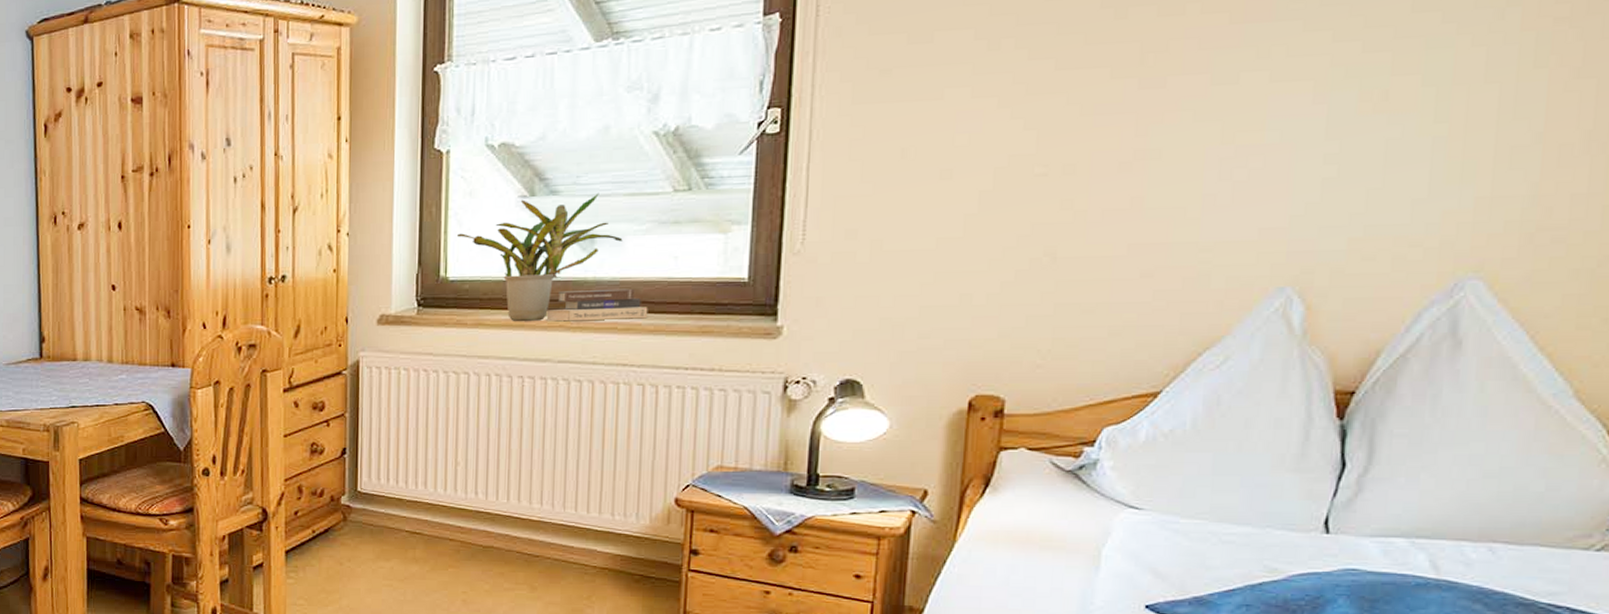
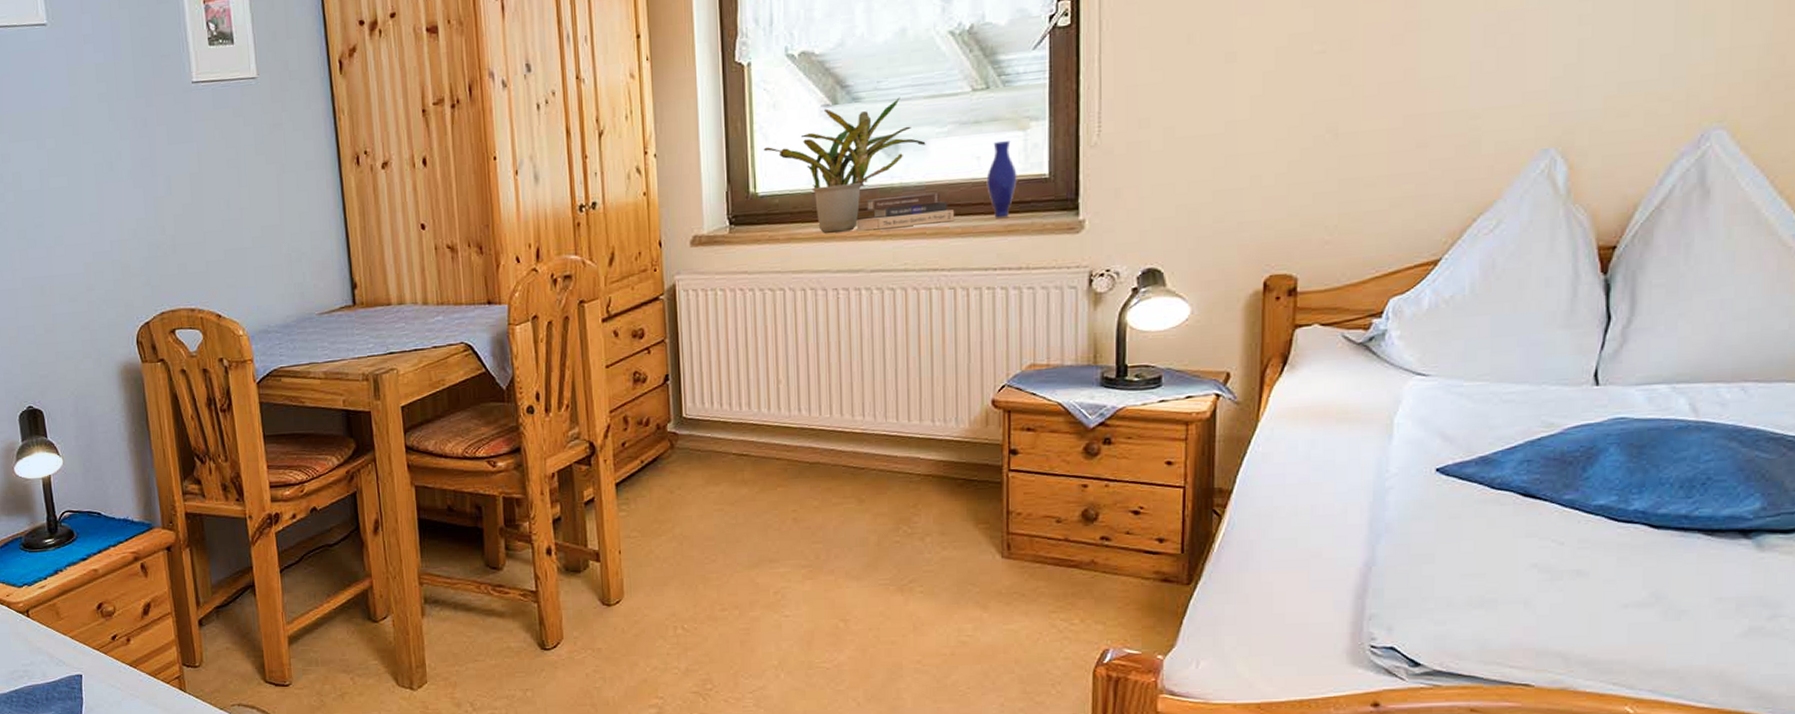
vase: none [683,243,715,318] -> present [986,141,1017,218]

